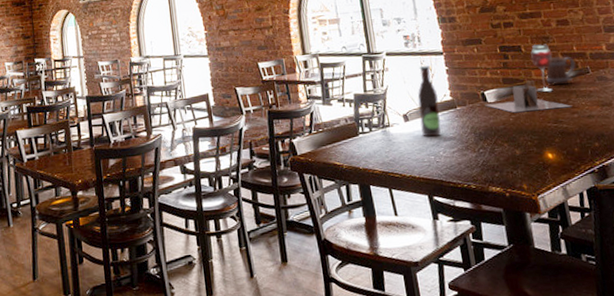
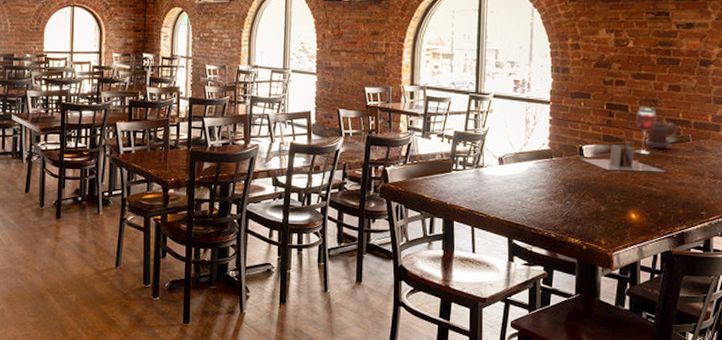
bottle: present [417,66,442,137] -> none [514,113,536,183]

